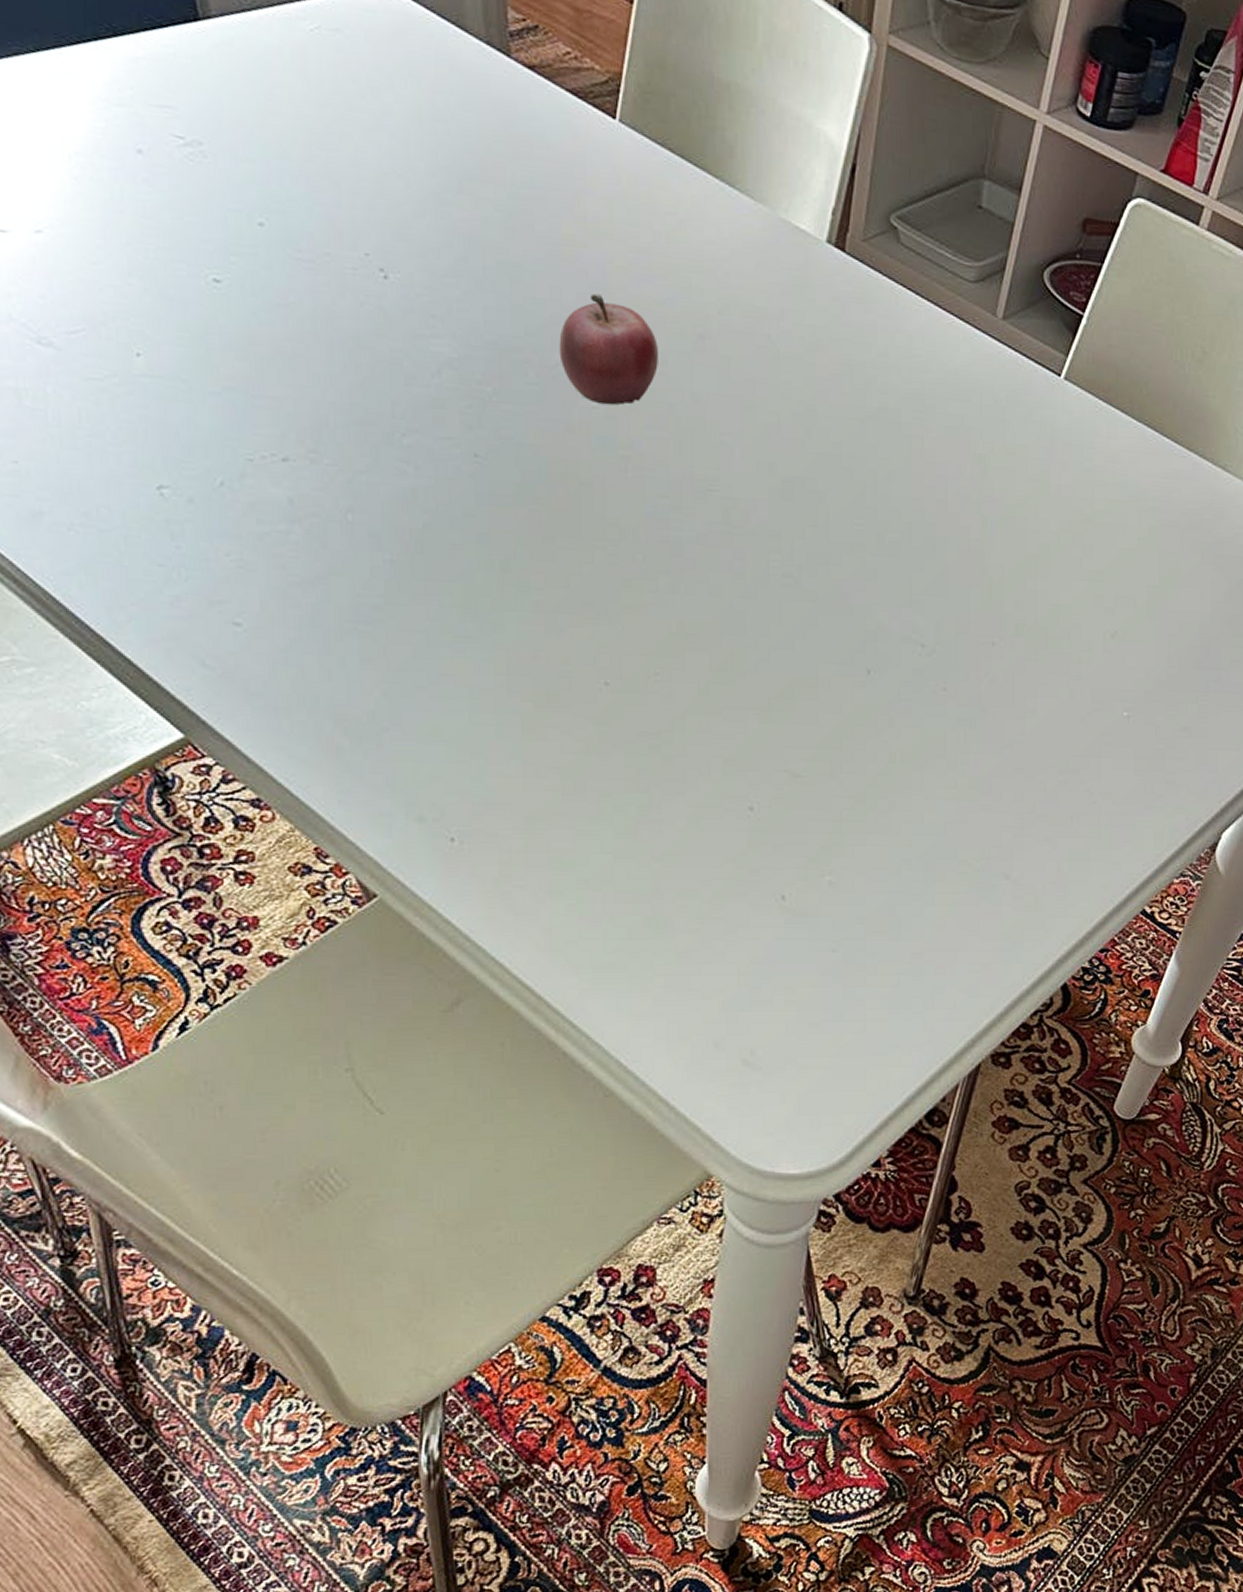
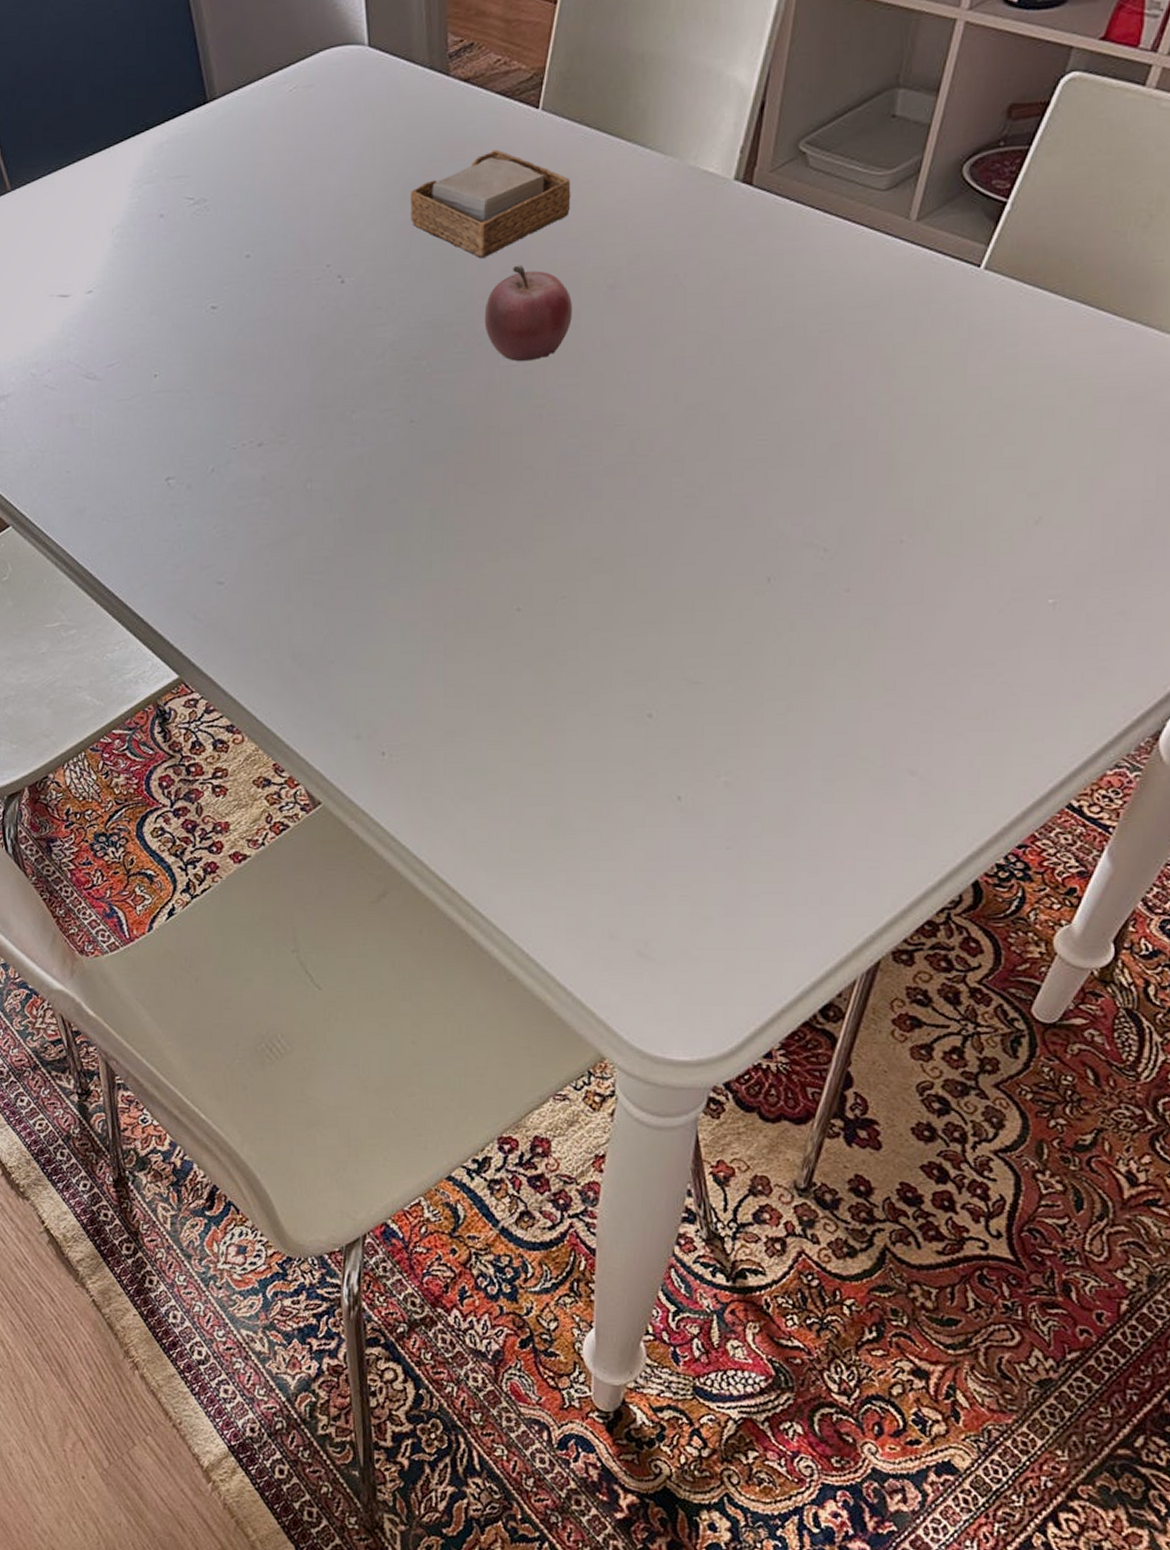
napkin holder: none [466,155,654,278] -> present [410,149,571,258]

